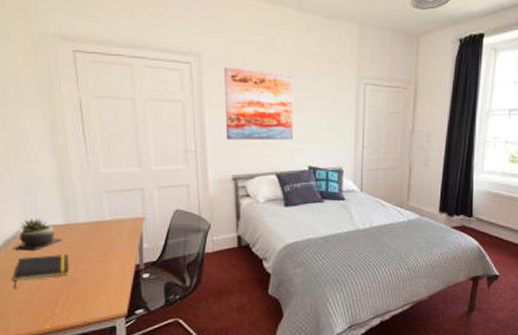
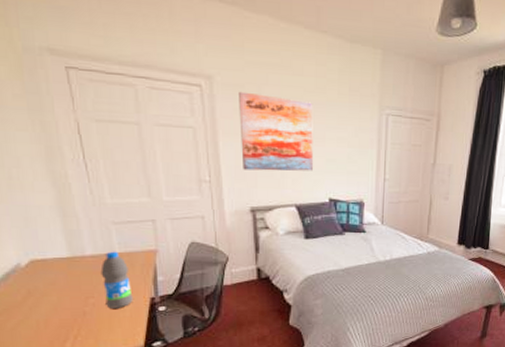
notepad: present [11,255,69,290] -> none [14,288,78,325]
succulent plant: present [14,218,63,250] -> none [14,250,69,284]
water bottle: none [91,218,119,275] -> present [100,251,133,308]

